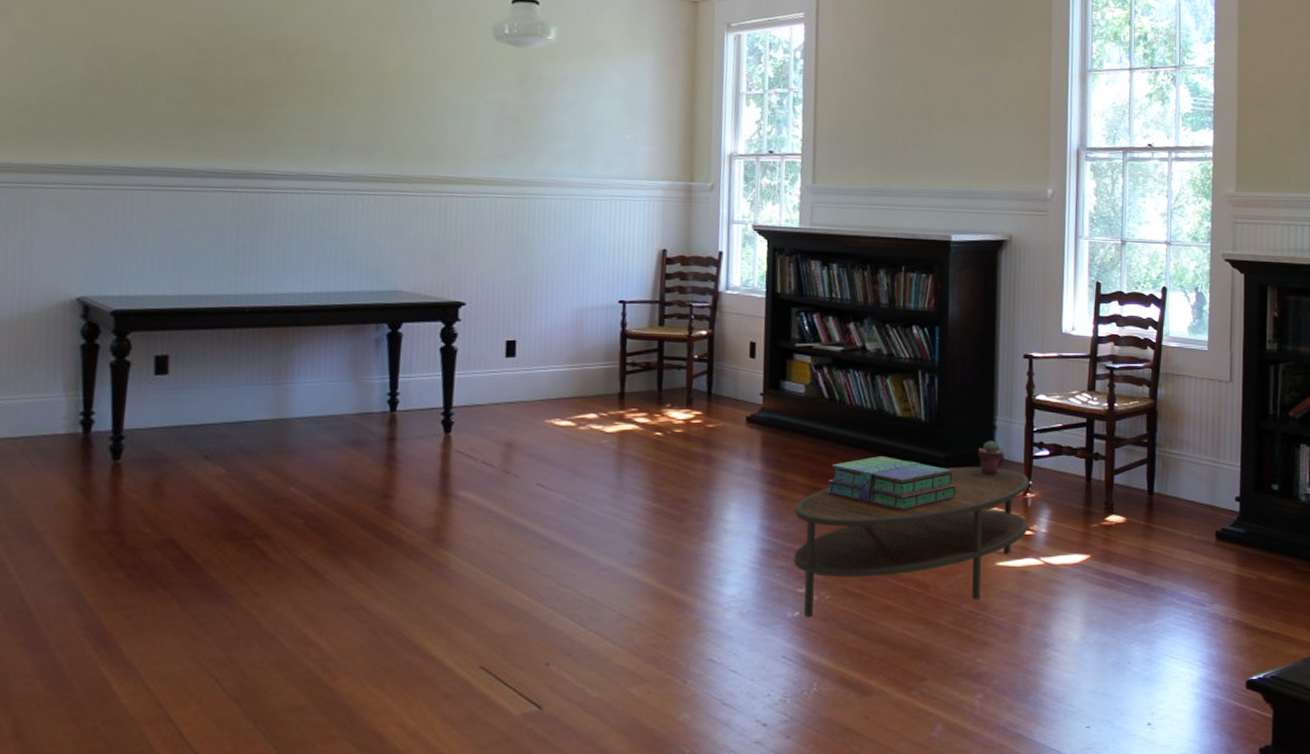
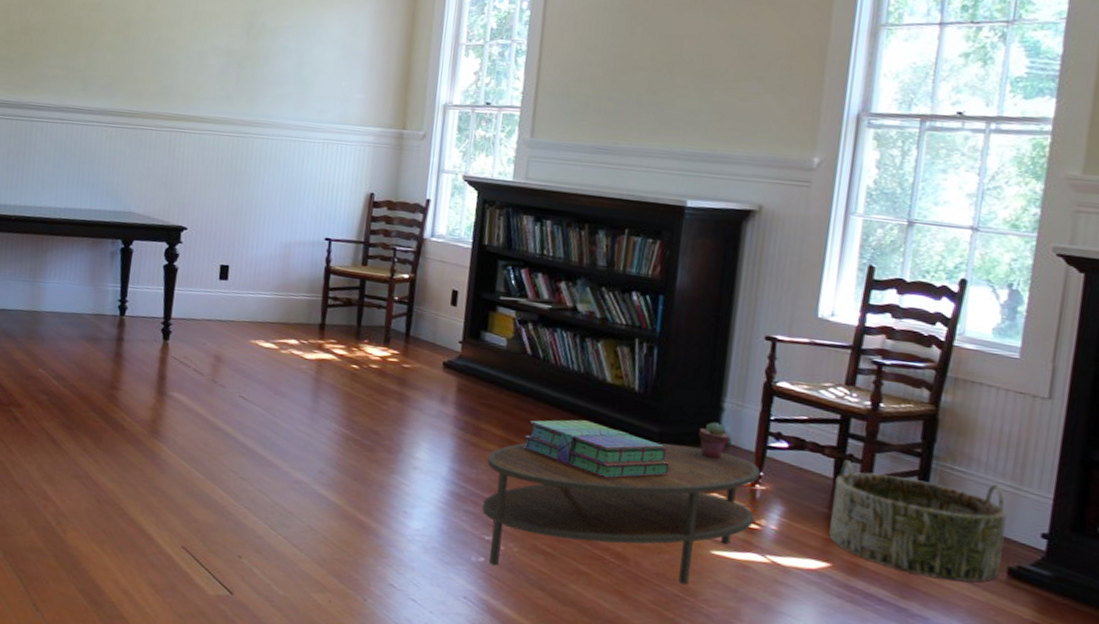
basket: none [1086,457,1212,551] -> present [829,459,1008,582]

